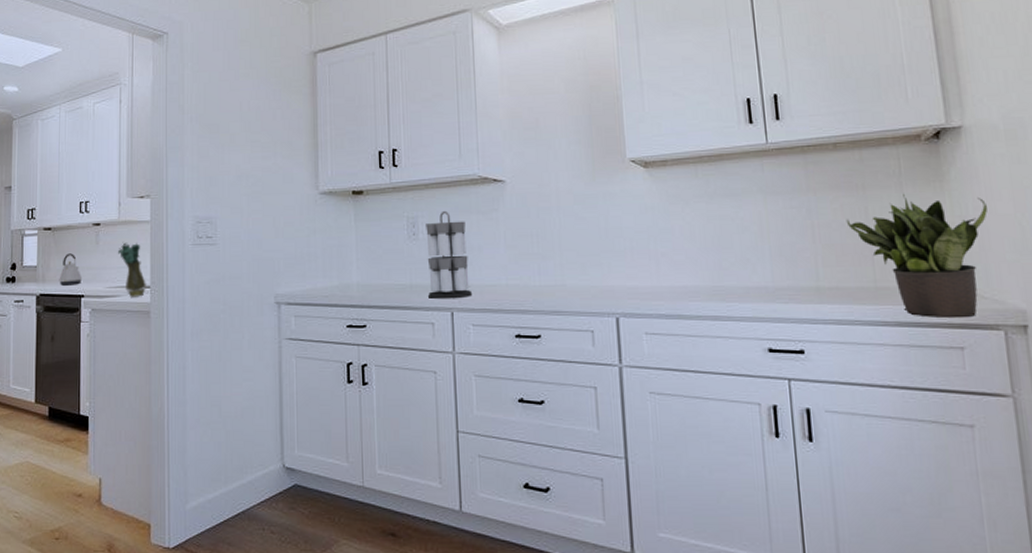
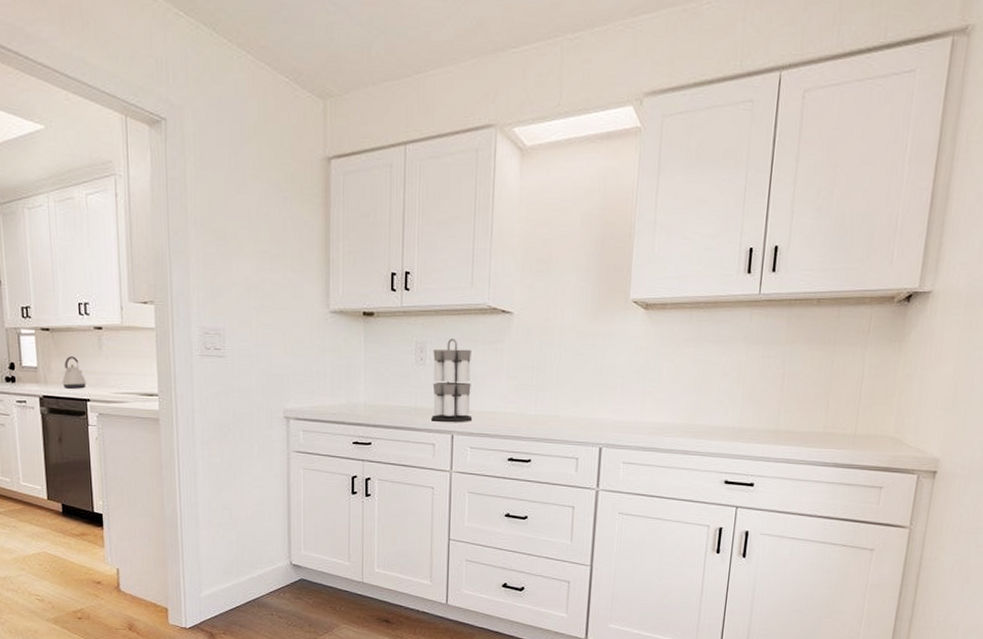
vase: present [117,242,146,297] -> none [122,348,154,404]
potted plant: present [846,193,987,319] -> none [813,350,933,463]

